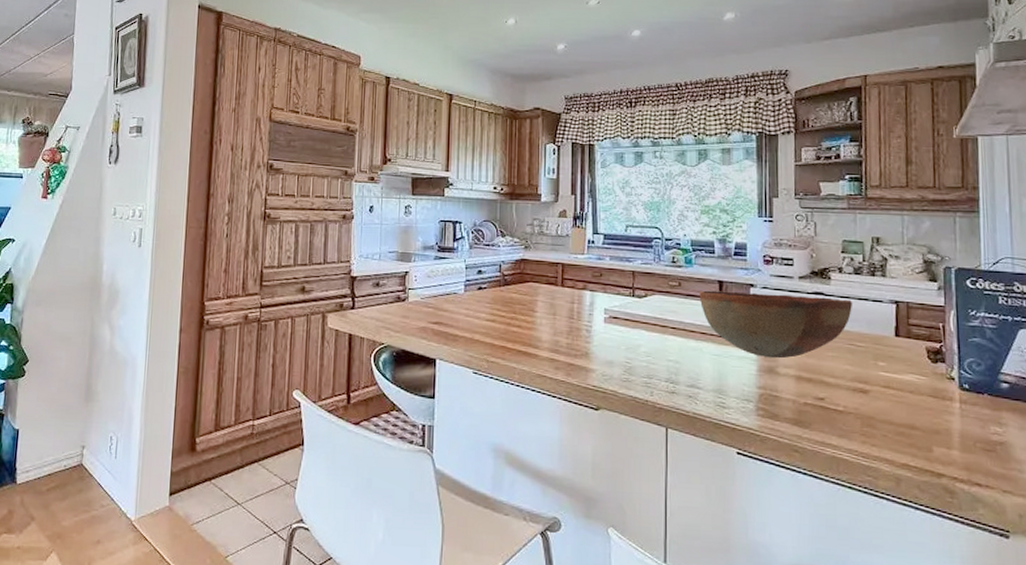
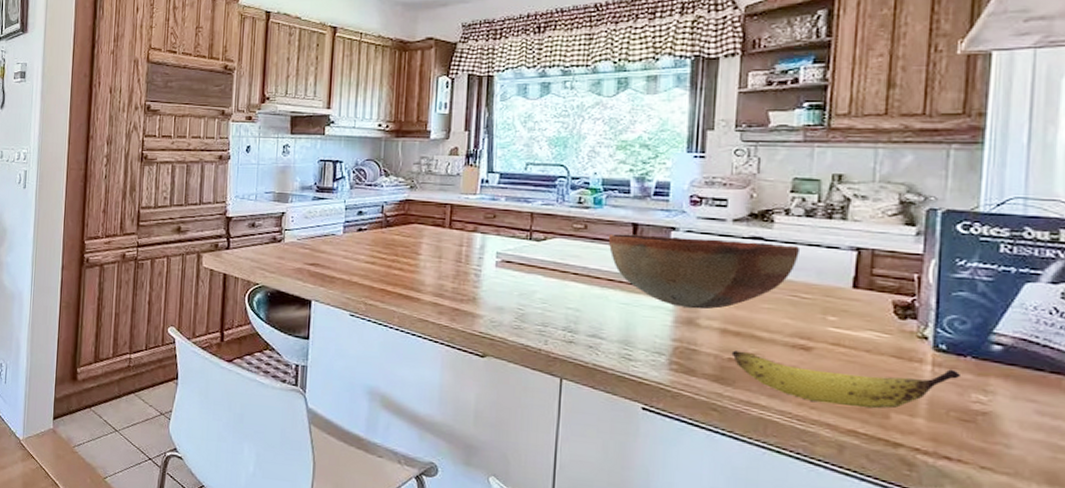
banana: none [806,395,982,444] -> present [731,350,962,409]

